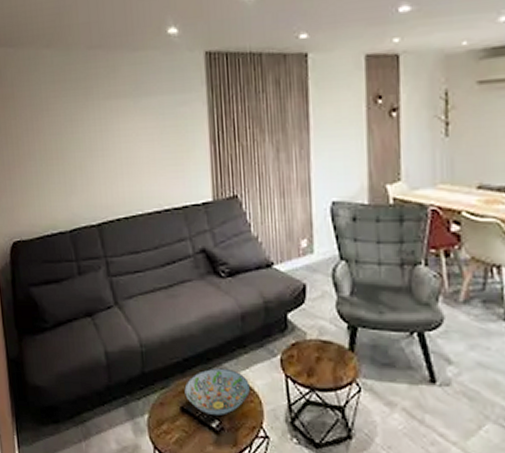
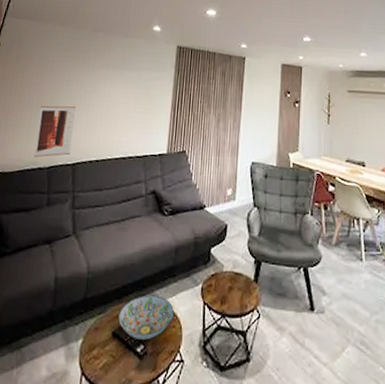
wall art: none [45,152,93,221] -> present [34,105,76,158]

